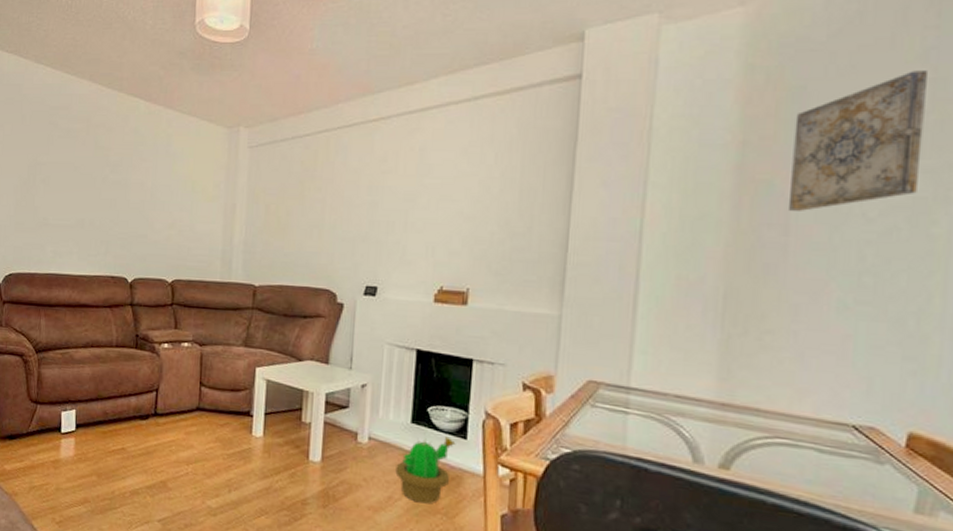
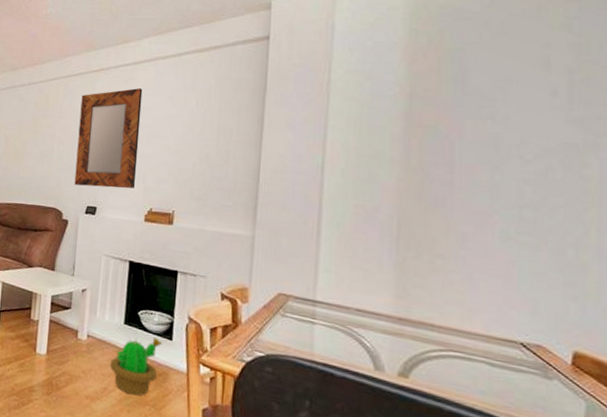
home mirror: none [350,141,431,264] -> present [74,88,143,189]
wall art: present [789,70,927,211] -> none [453,36,571,153]

